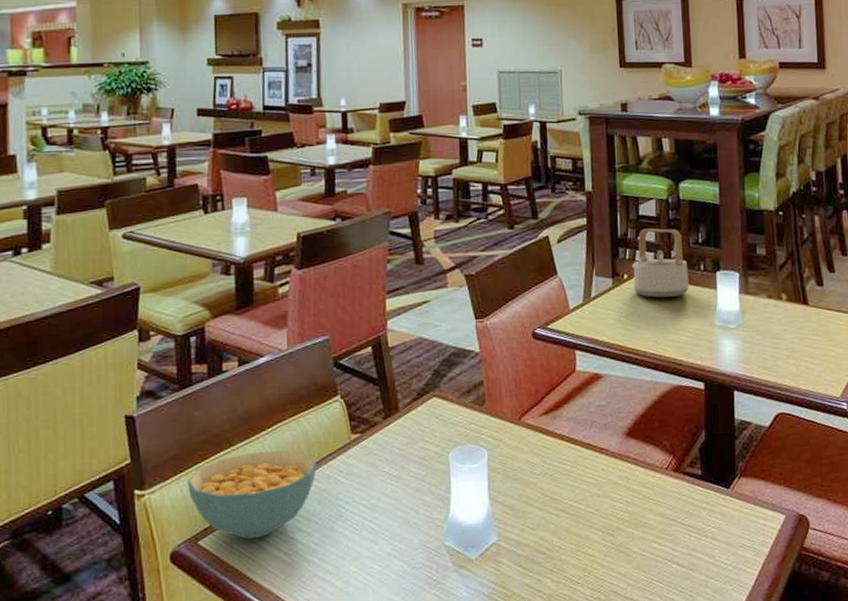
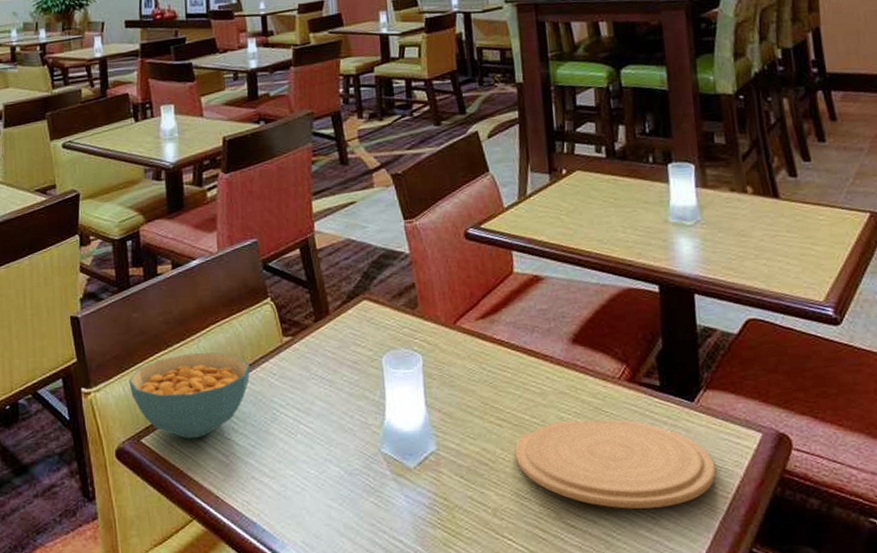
plate: none [570,506,746,589] -> present [515,420,716,509]
teapot: present [631,228,689,298] -> none [570,119,637,194]

